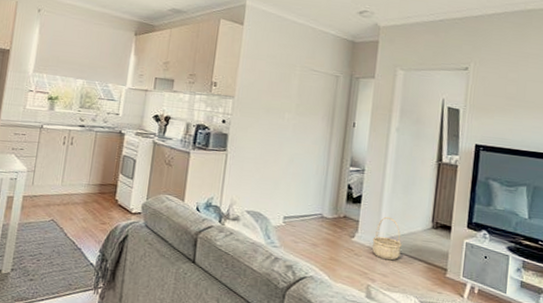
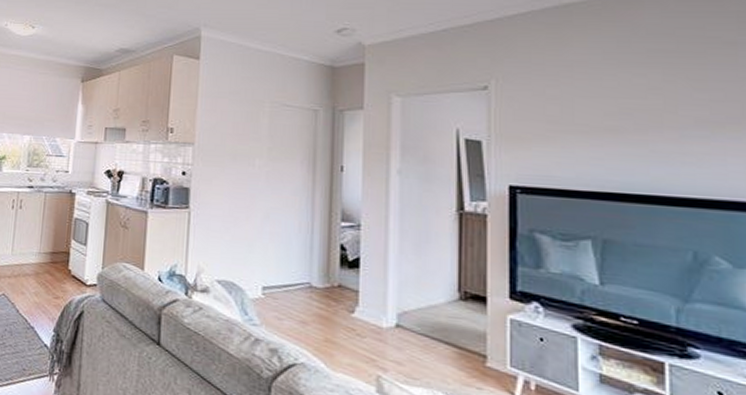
basket: present [372,216,402,261] -> none [379,284,419,344]

